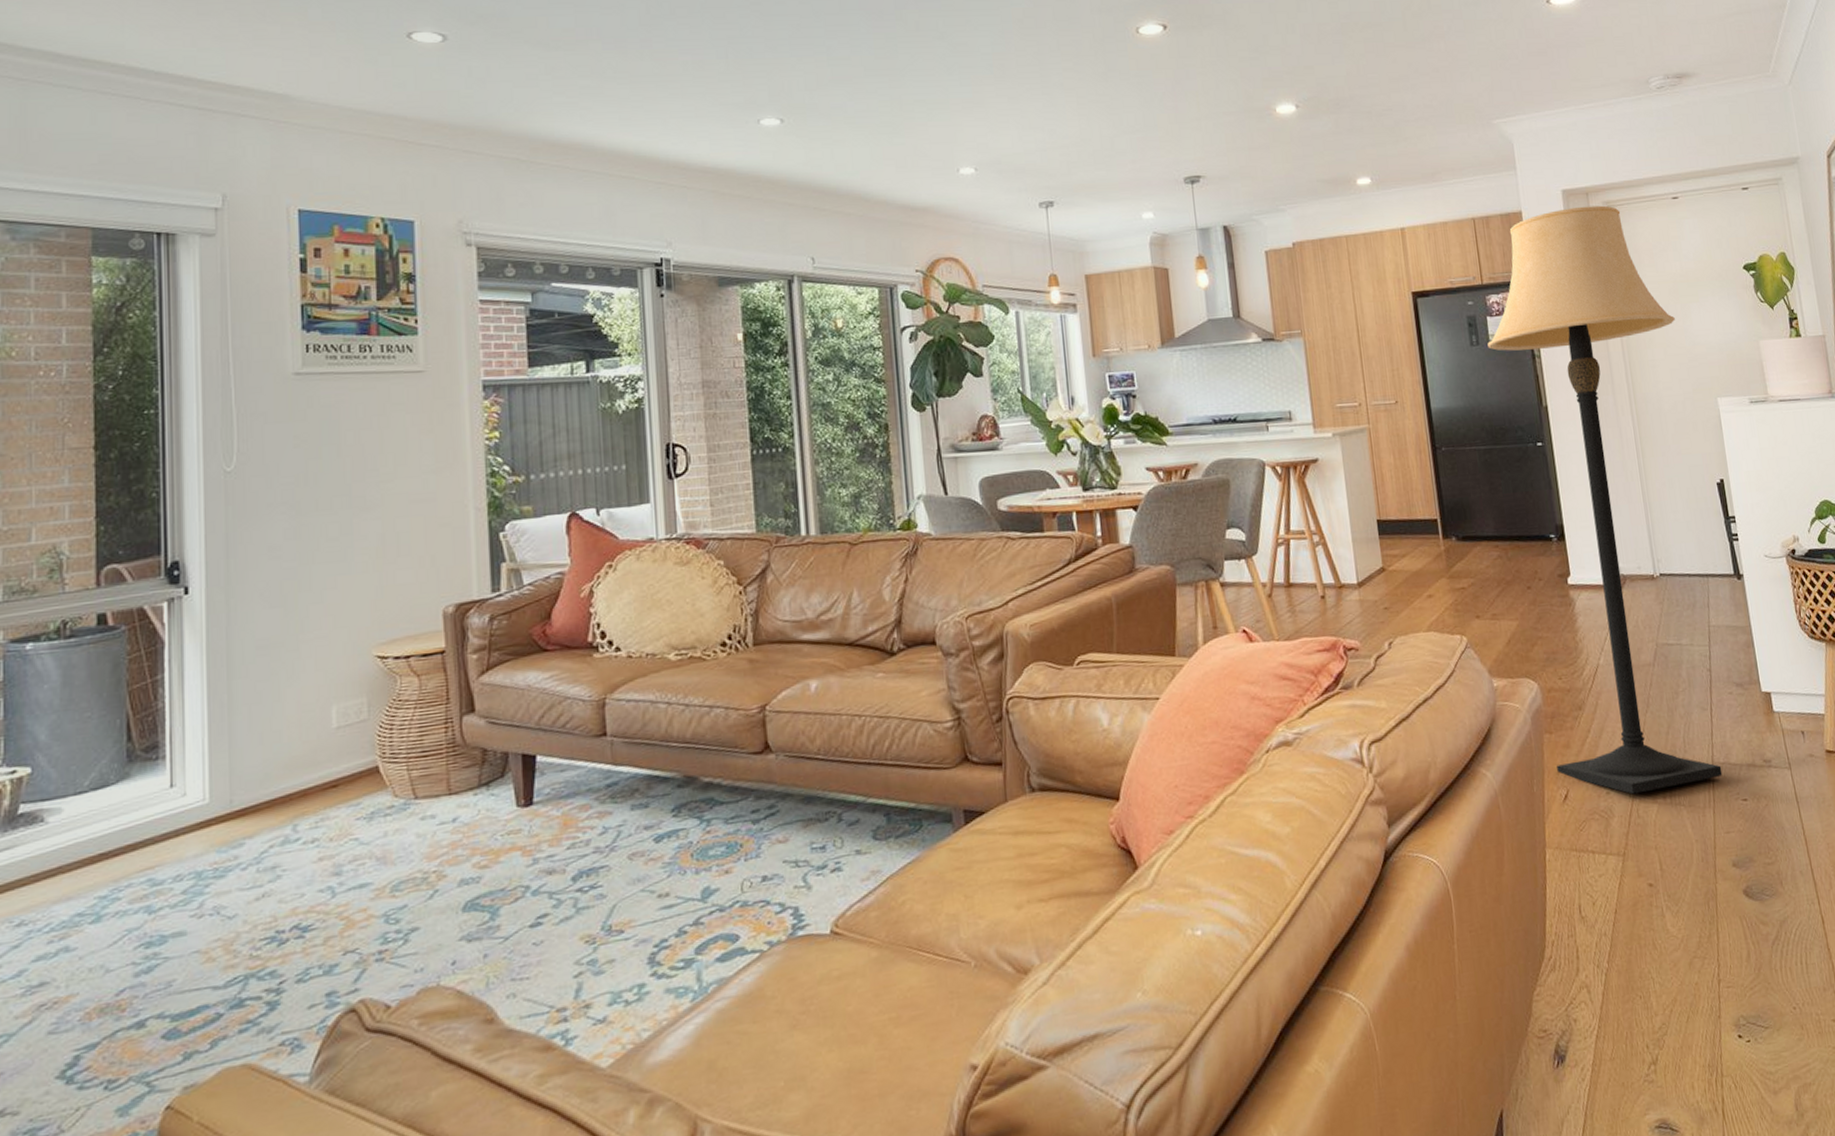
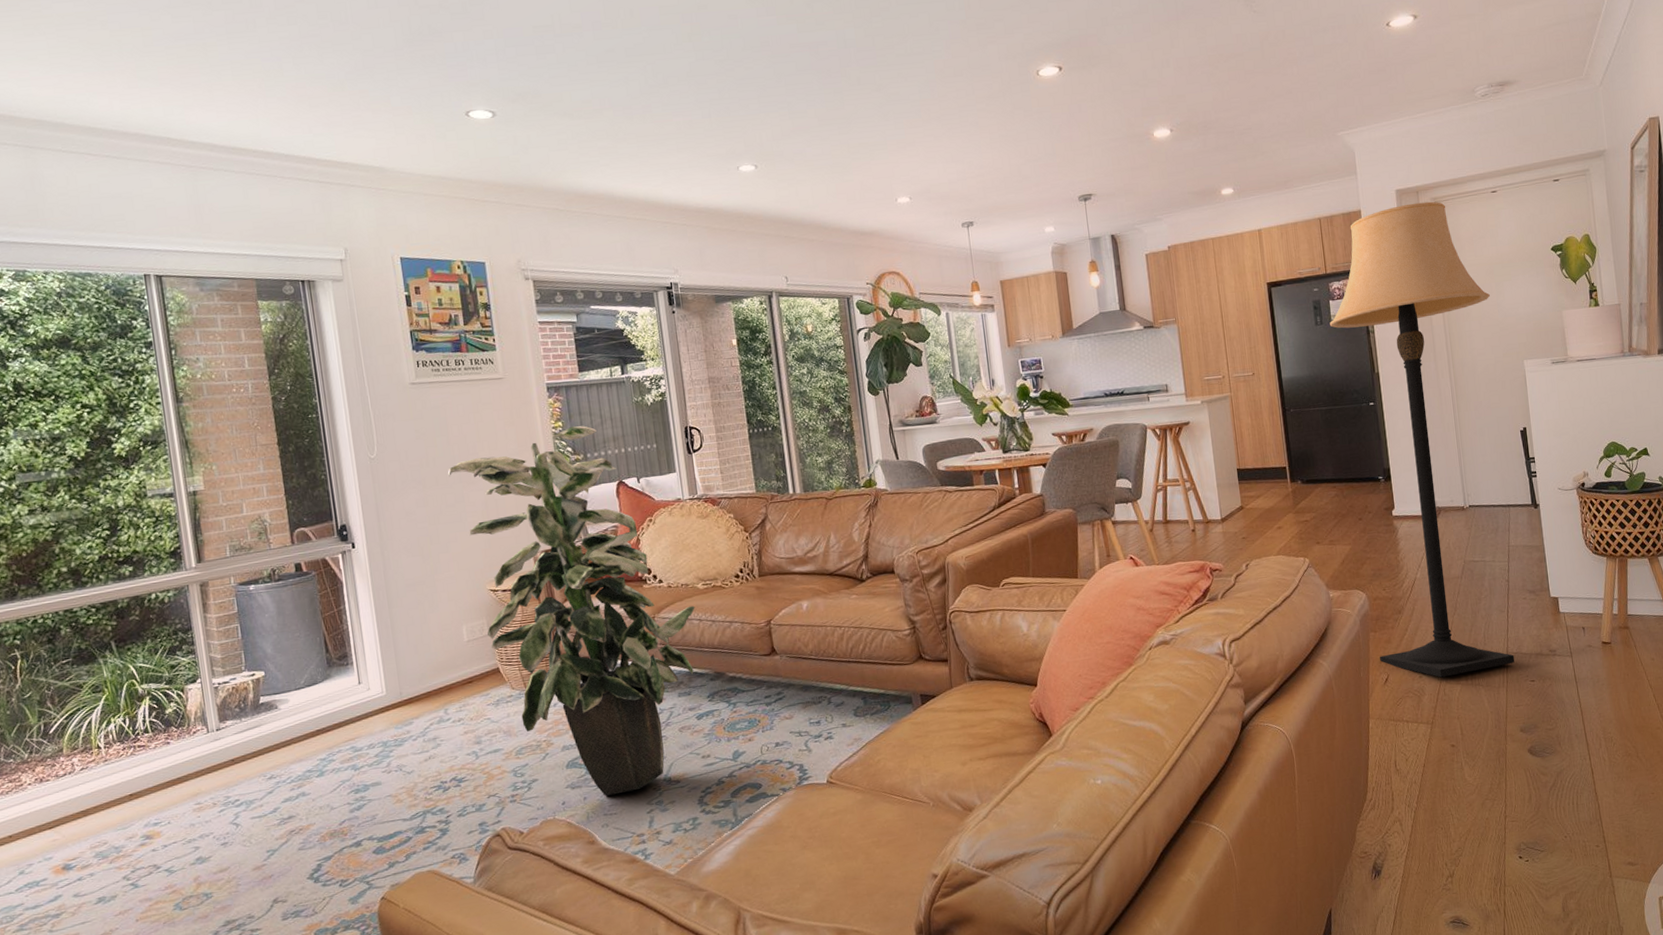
indoor plant: none [332,437,663,953] -> present [447,426,695,796]

